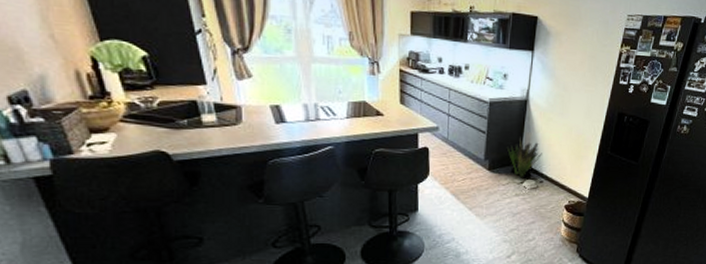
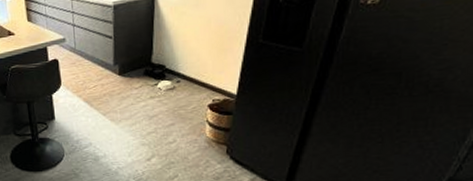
decorative plant: present [506,136,542,178] -> none [136,36,177,80]

